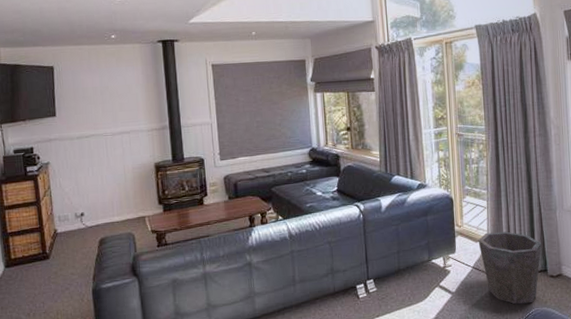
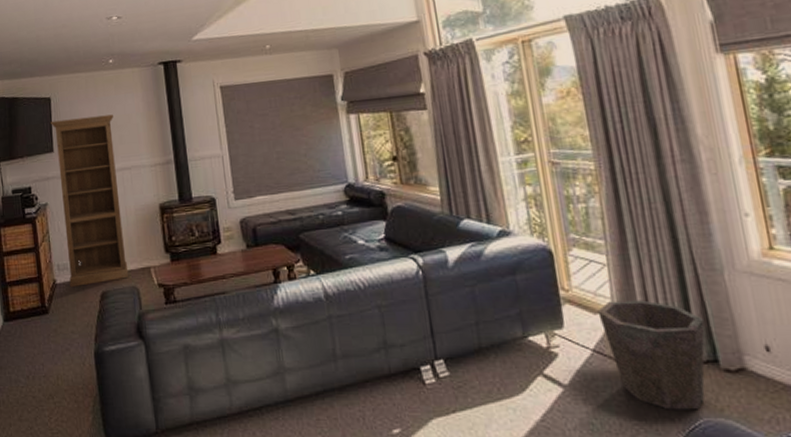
bookshelf: none [52,84,126,235] -> present [50,114,129,287]

